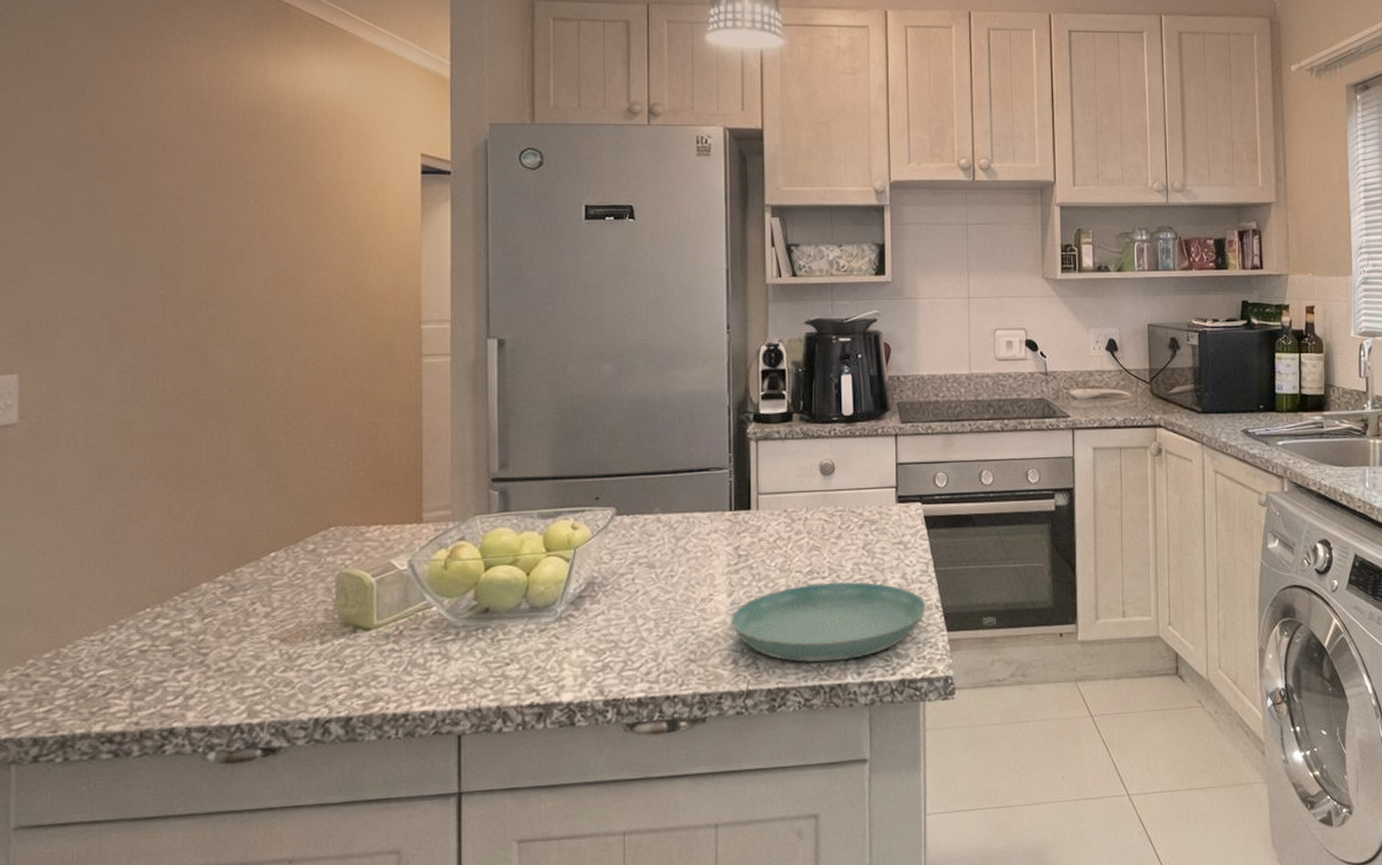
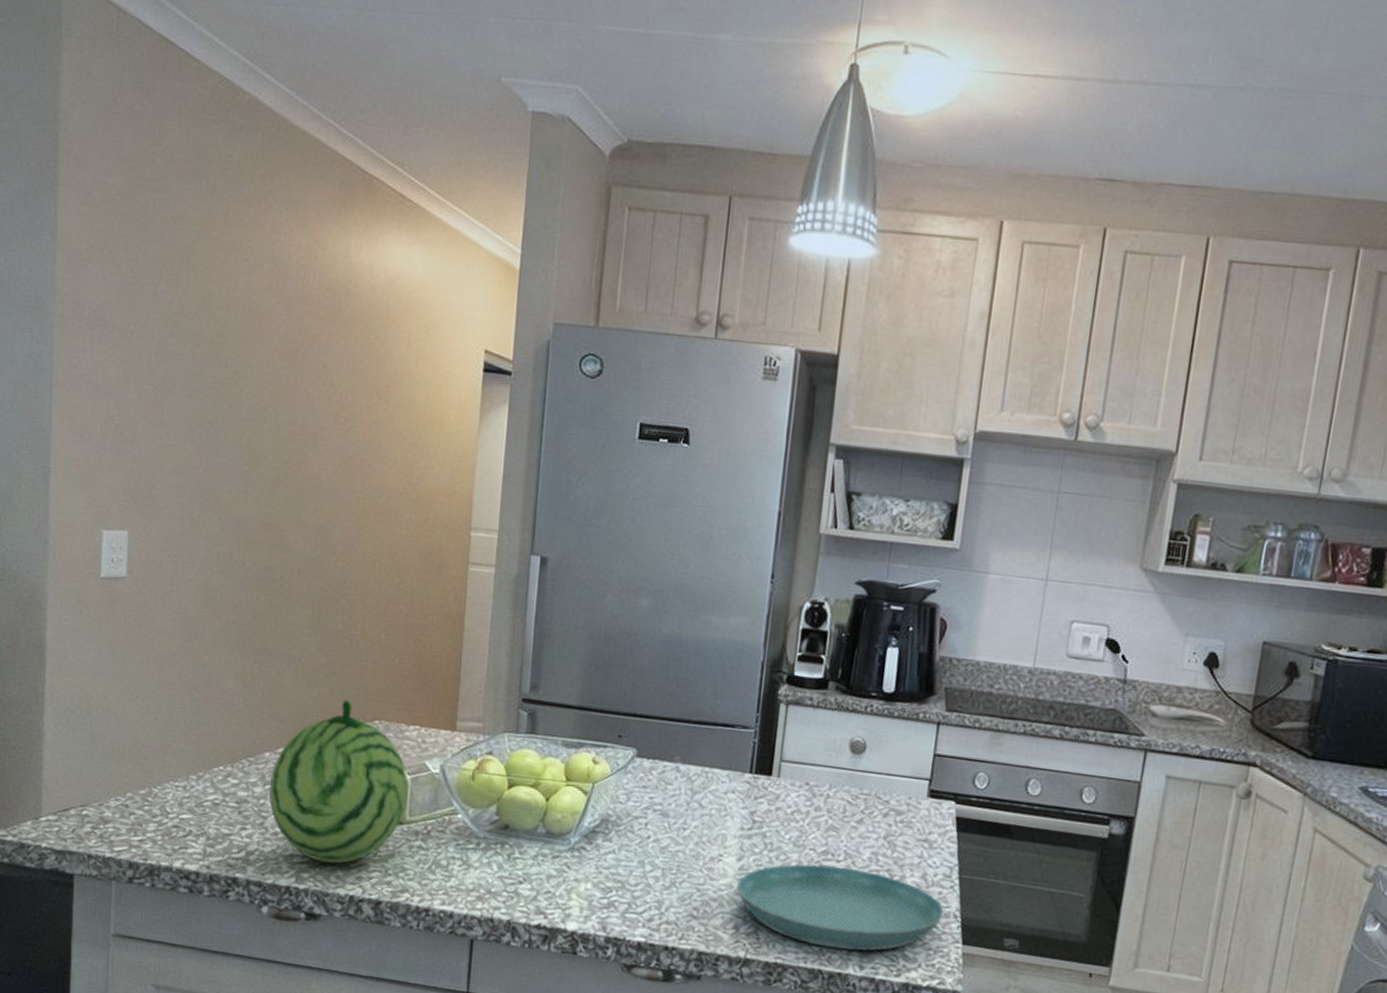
fruit: none [210,511,373,689] -> present [269,699,408,864]

